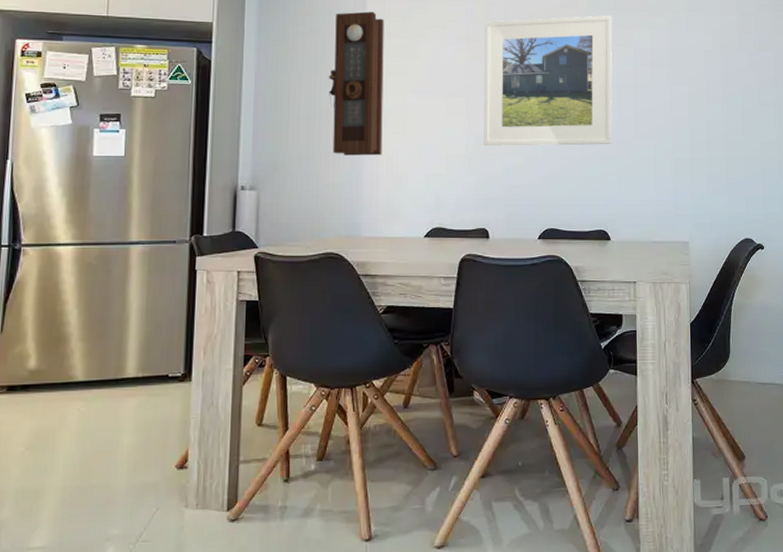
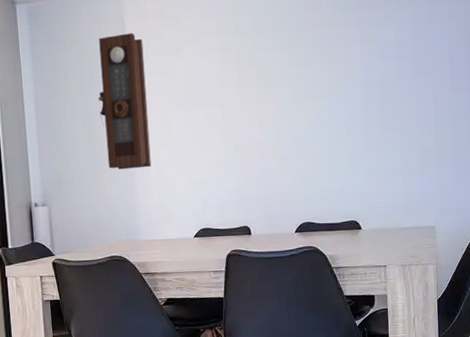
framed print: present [484,15,613,146] -> none [235,14,360,151]

